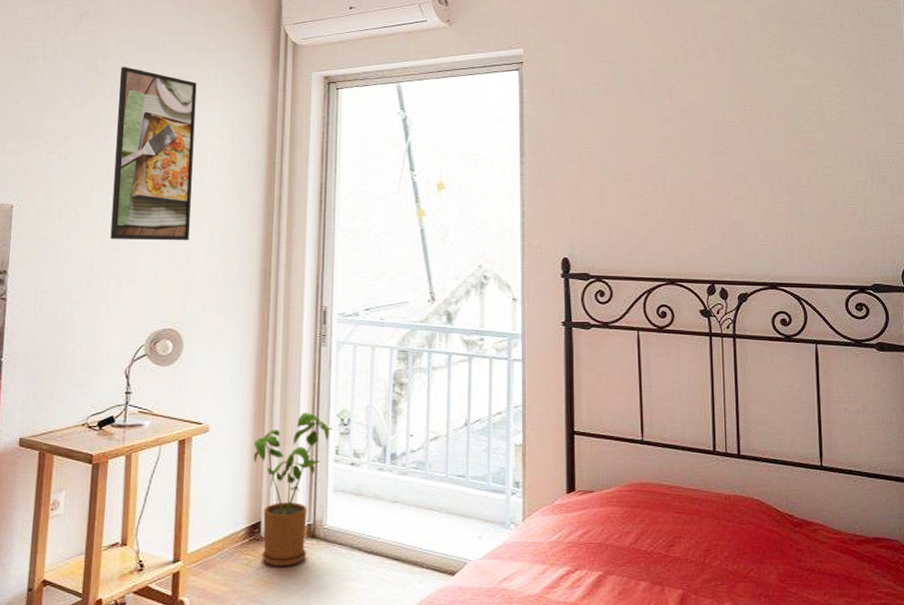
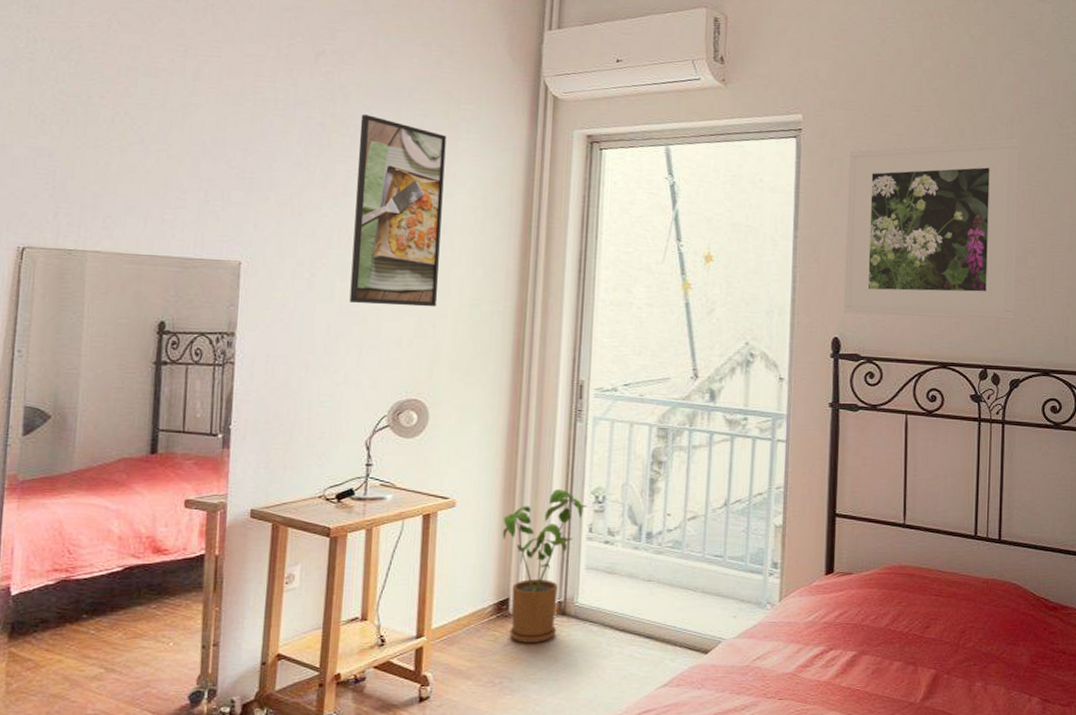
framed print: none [569,63,738,235] -> present [844,139,1019,319]

